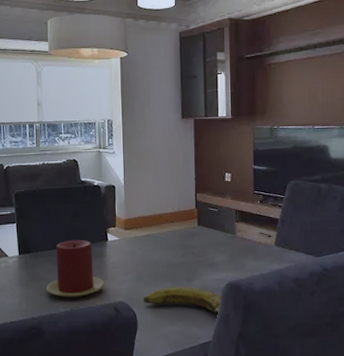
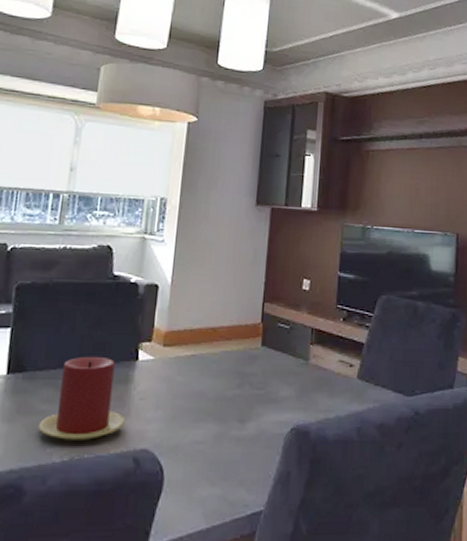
banana: present [143,286,223,315] -> none [175,430,285,473]

